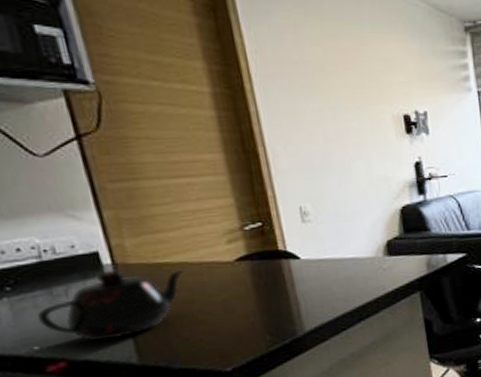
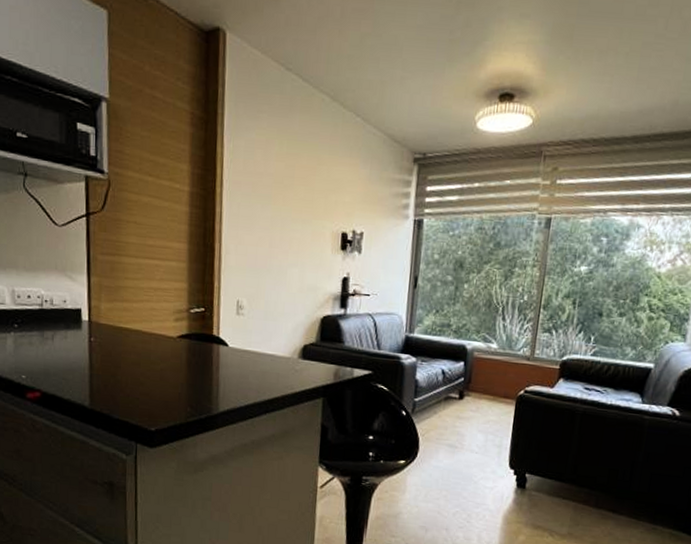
teapot: present [37,269,185,341] -> none [29,325,138,383]

